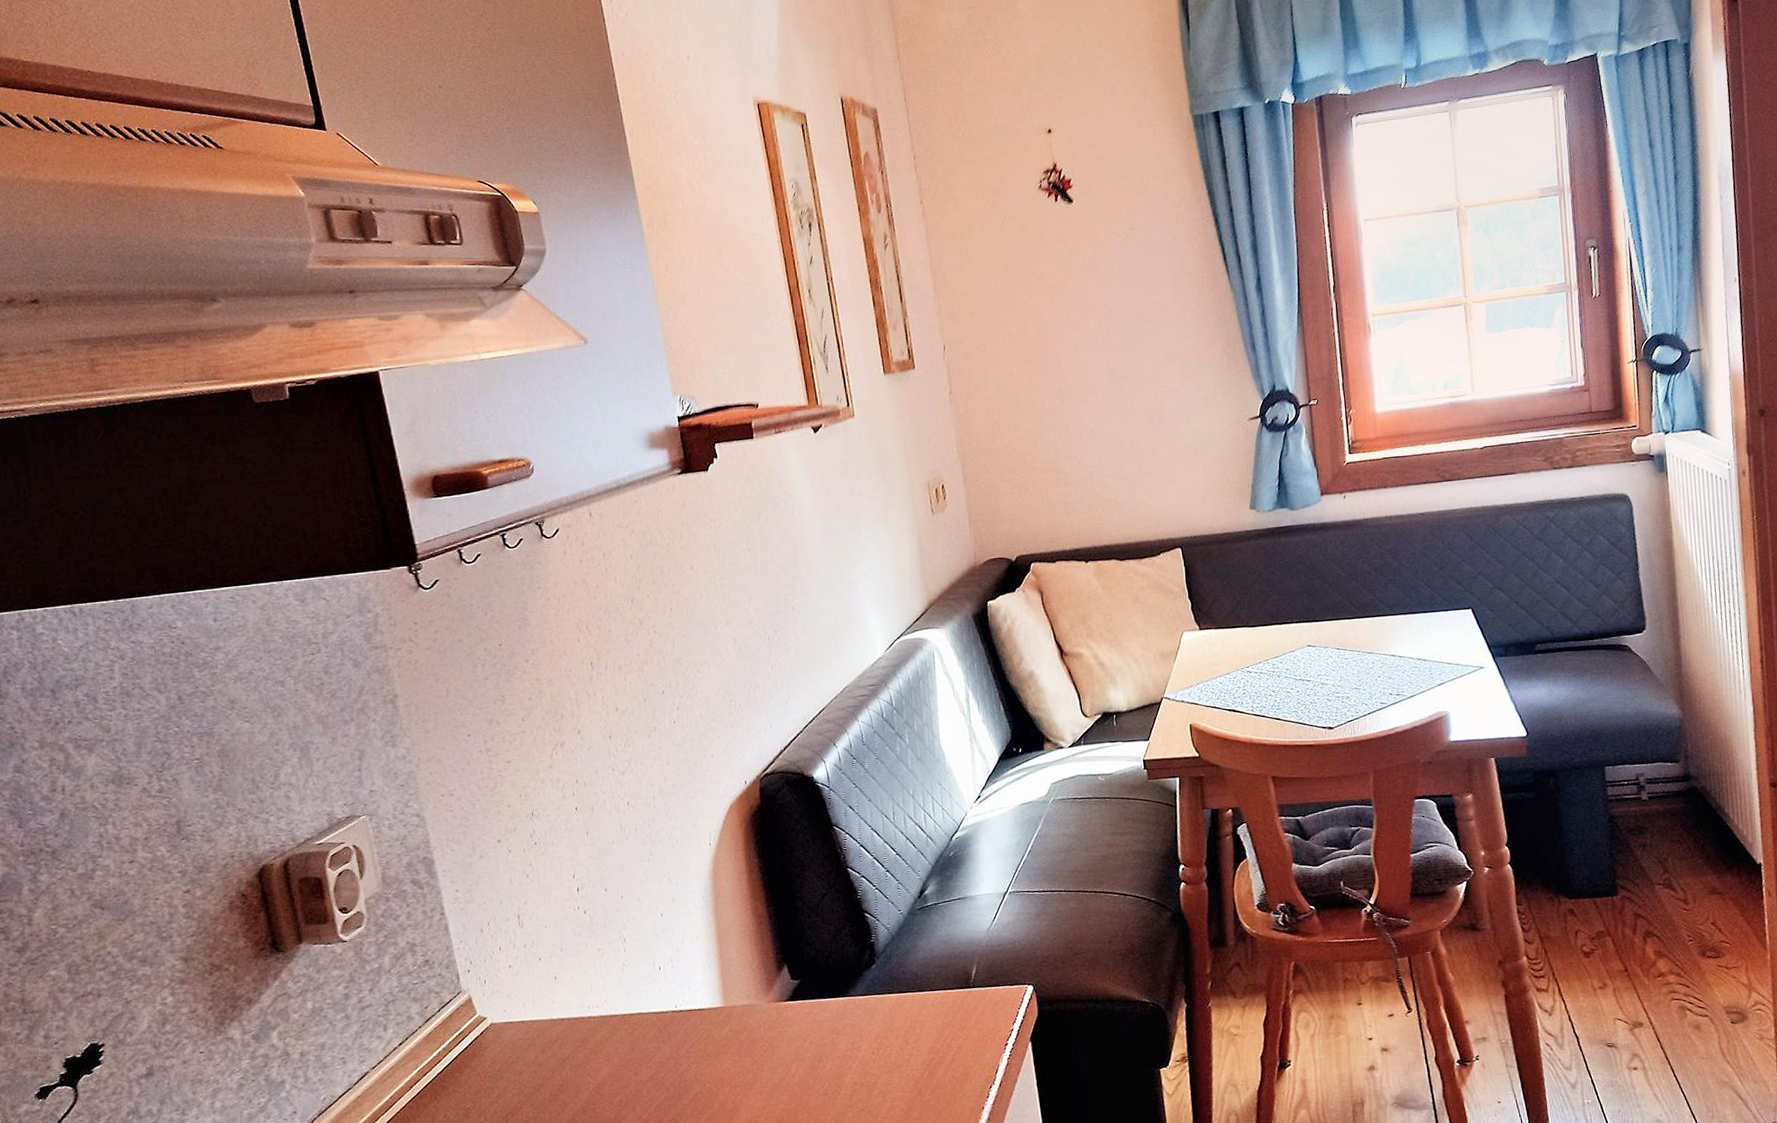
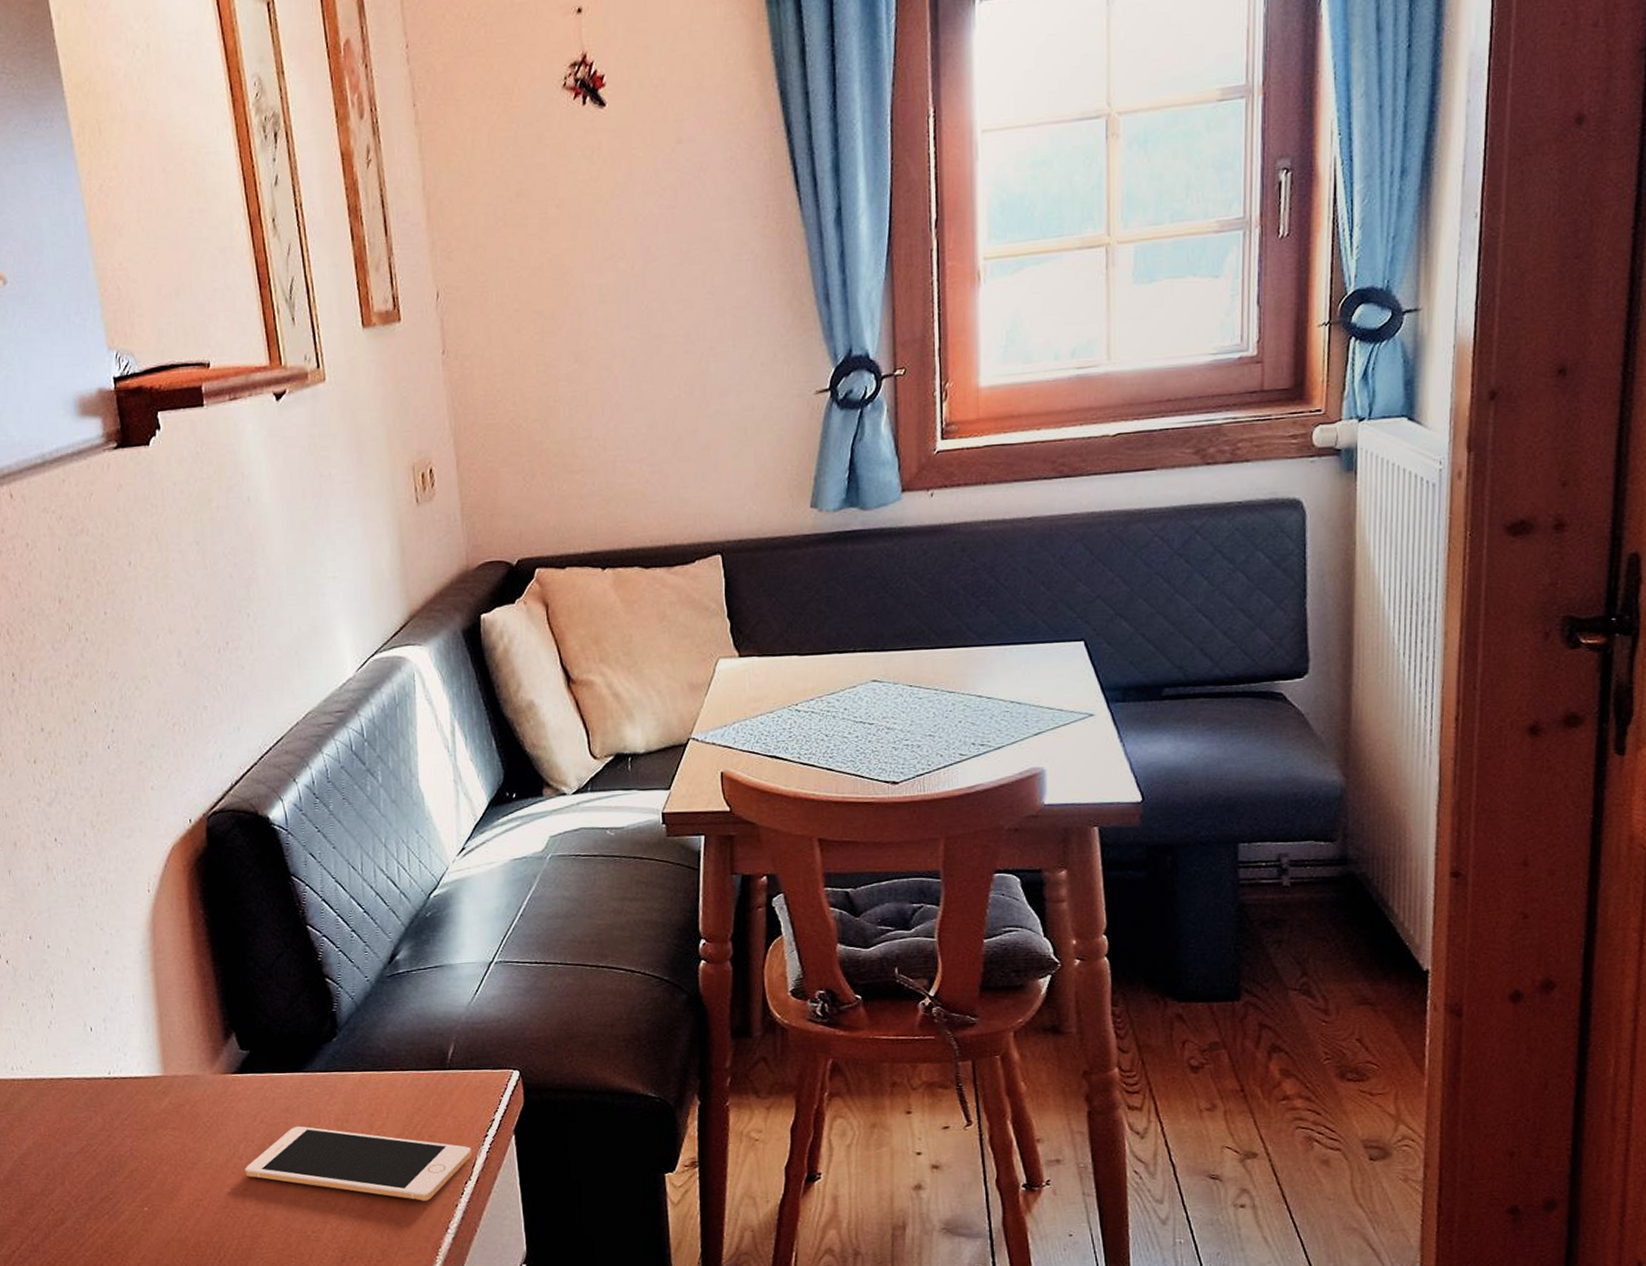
cell phone: none [797,1044,995,1106] -> present [245,1126,471,1201]

